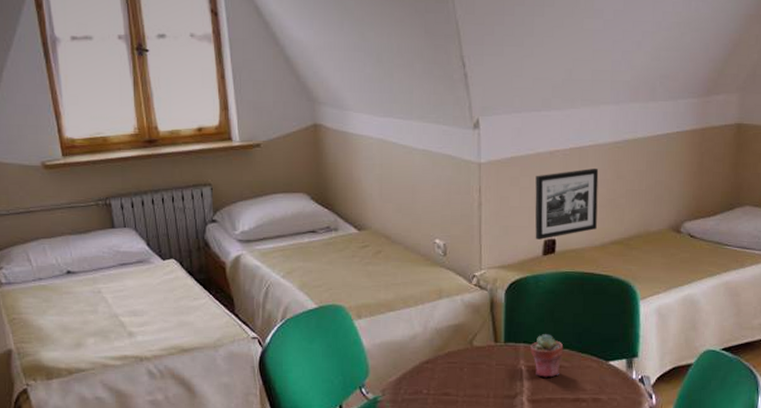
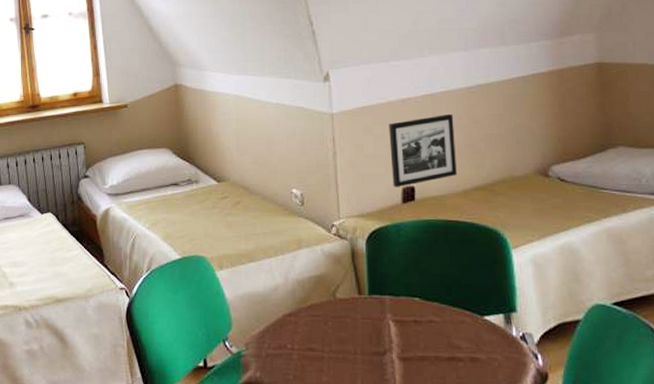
potted succulent: present [530,334,564,378] -> none [397,286,433,333]

